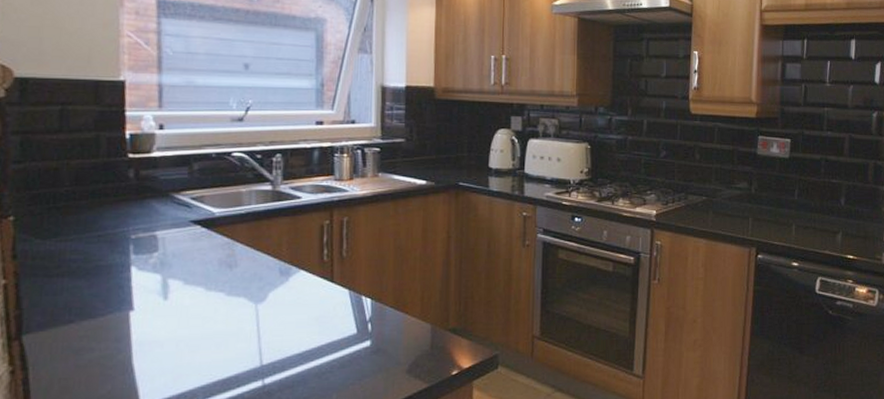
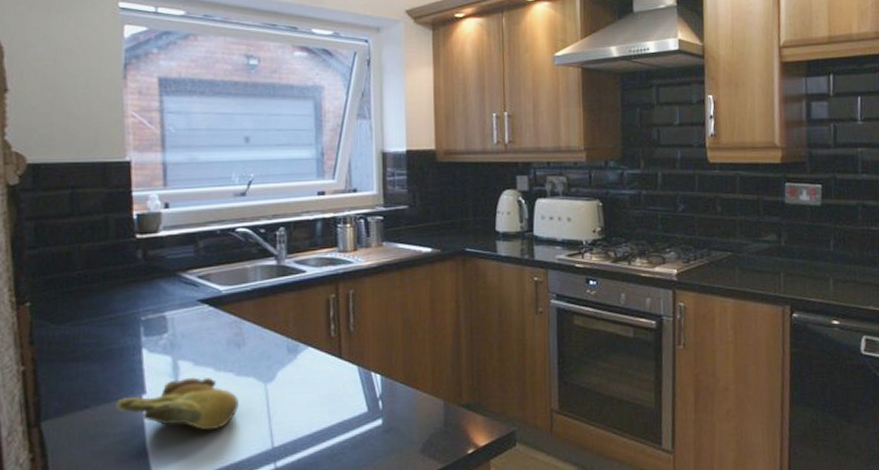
banana bunch: none [100,296,230,348] -> present [114,377,240,431]

